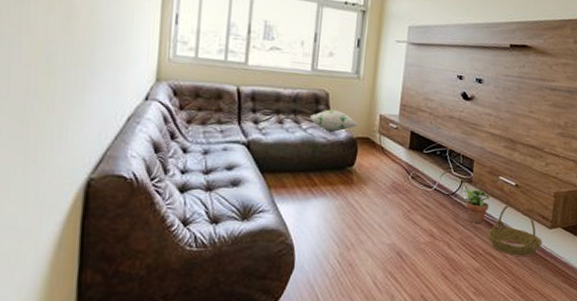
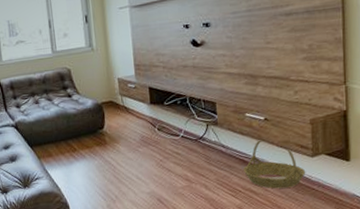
decorative pillow: present [310,109,358,132] -> none [59,82,101,102]
potted plant: present [463,187,491,223] -> none [210,127,240,163]

